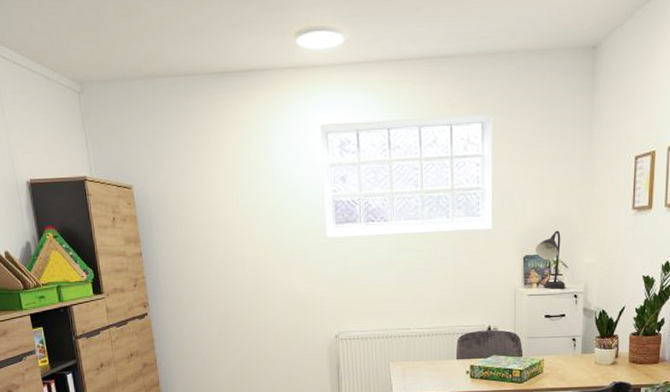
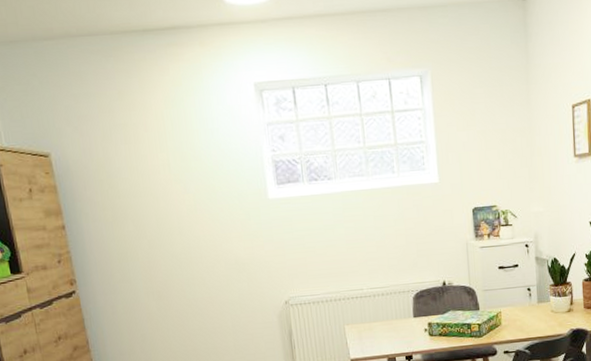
desk lamp: present [536,230,566,290] -> none [484,181,517,241]

